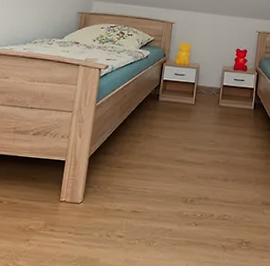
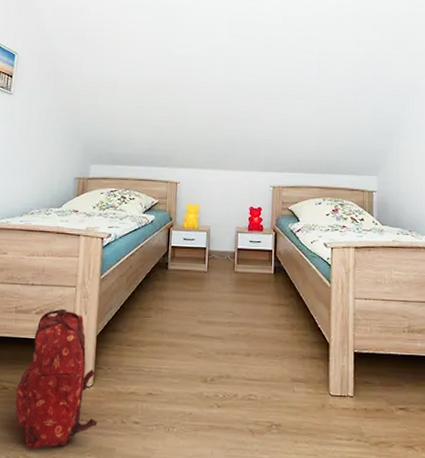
backpack: none [8,131,85,259] -> present [15,309,98,450]

